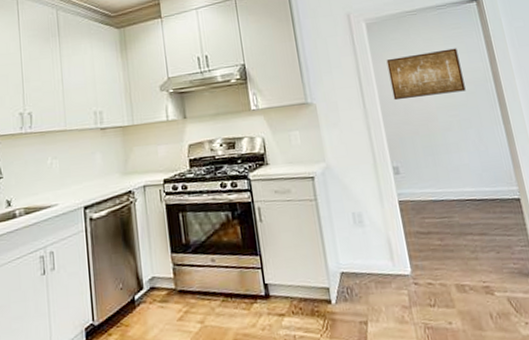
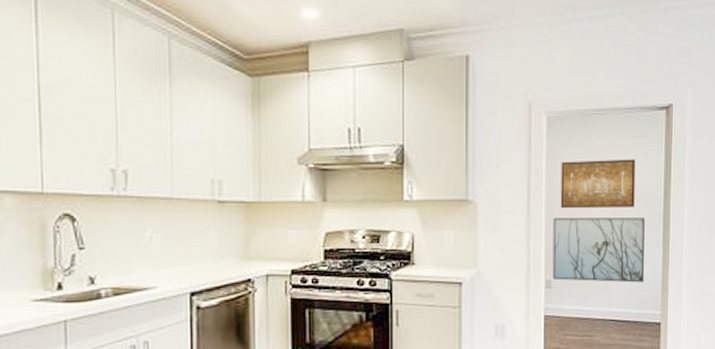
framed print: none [389,99,493,166] -> present [552,218,645,283]

